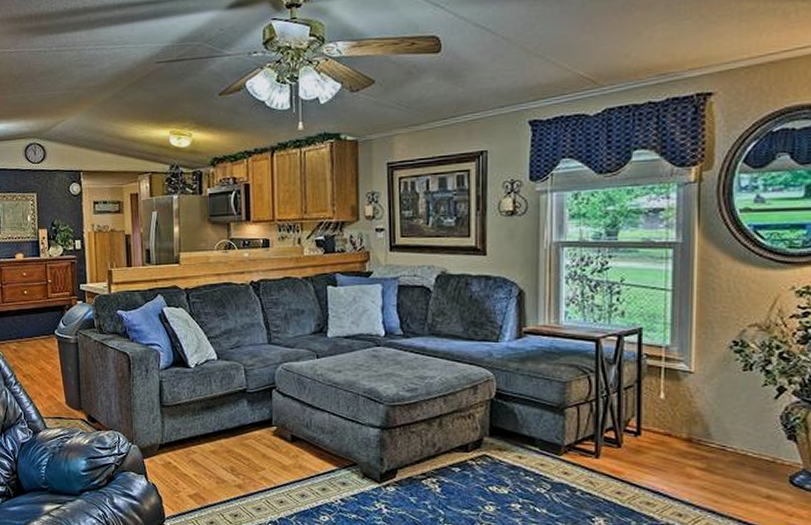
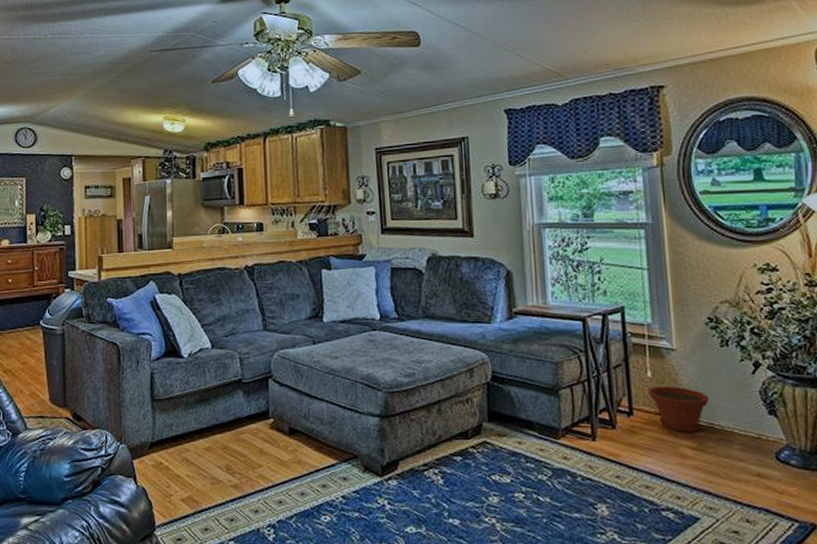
plant pot: none [659,408,725,454] -> present [647,386,709,432]

